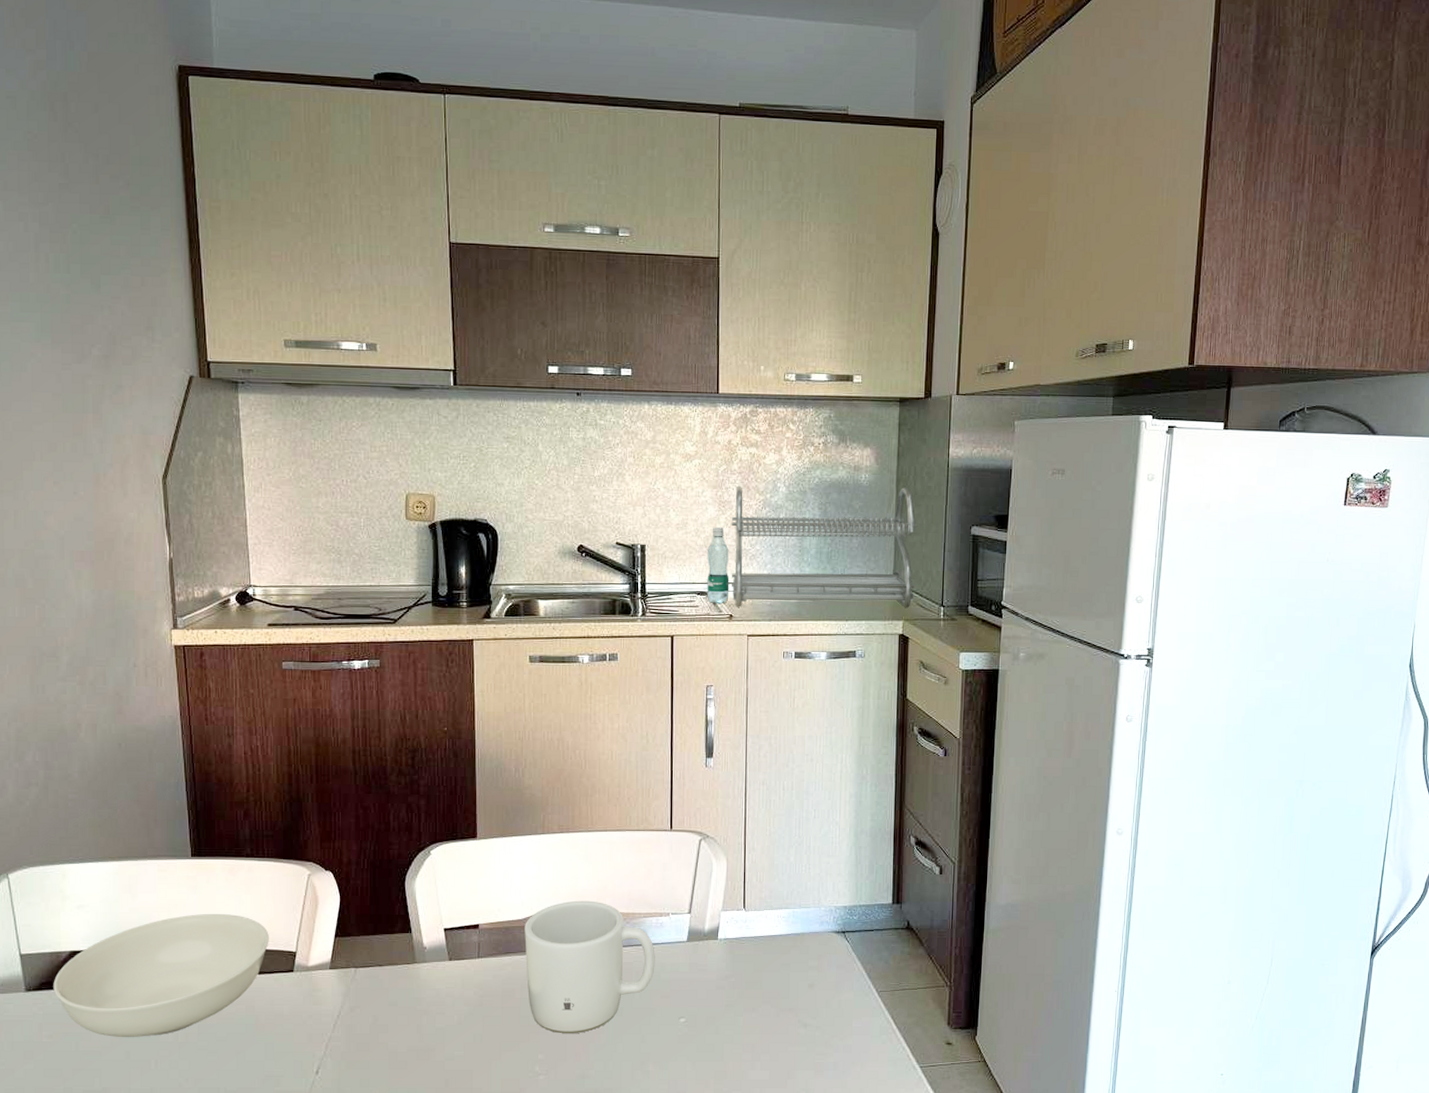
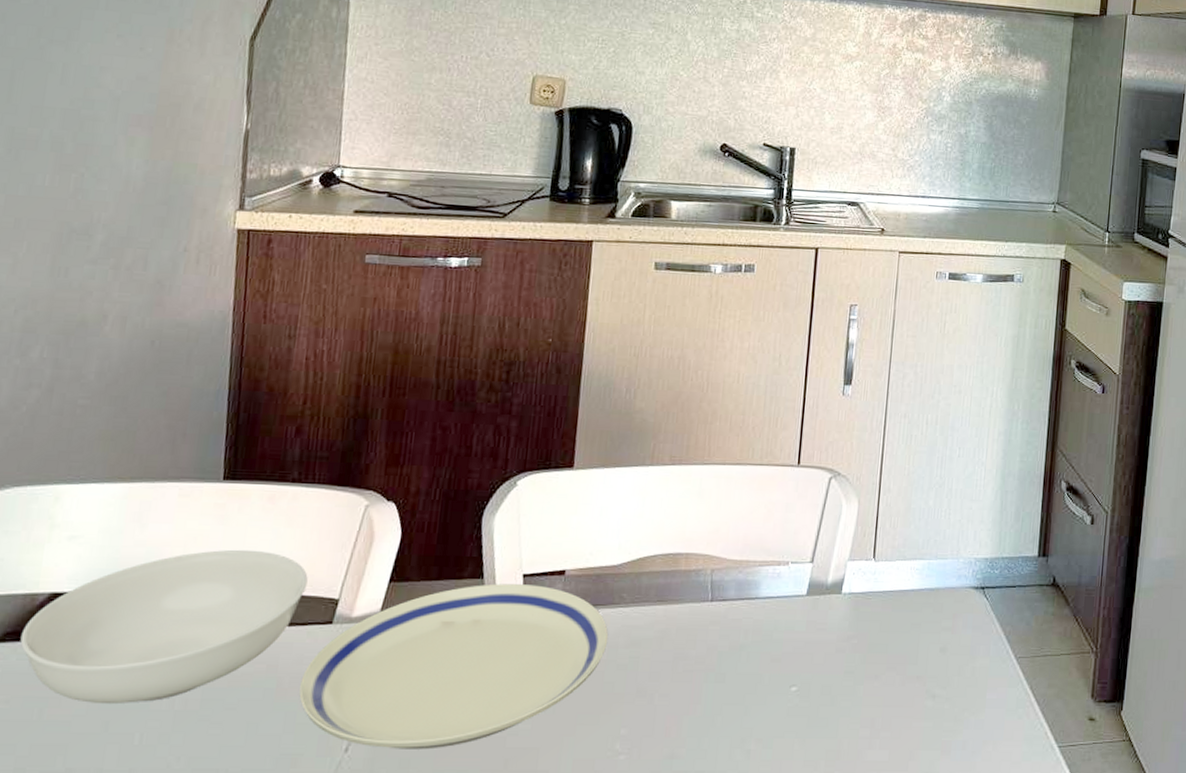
plate: none [274,937,521,1072] -> present [299,584,609,750]
mug: present [524,900,655,1034] -> none [615,544,769,704]
bottle: present [706,526,730,603] -> none [858,133,886,216]
dish rack: present [731,485,918,609] -> none [885,91,1086,232]

